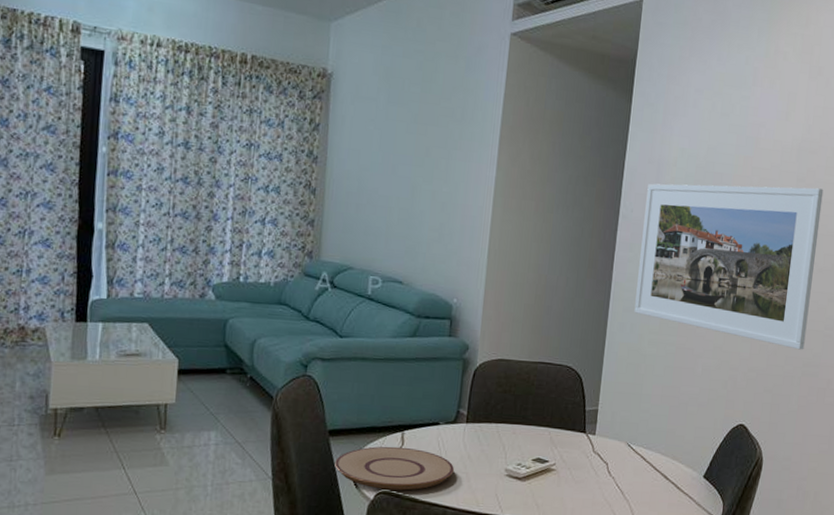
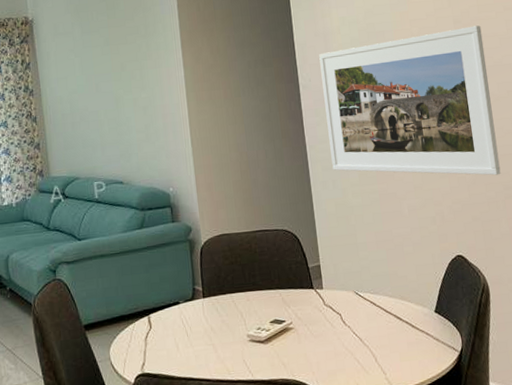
plate: present [334,446,454,491] -> none [94,329,201,373]

